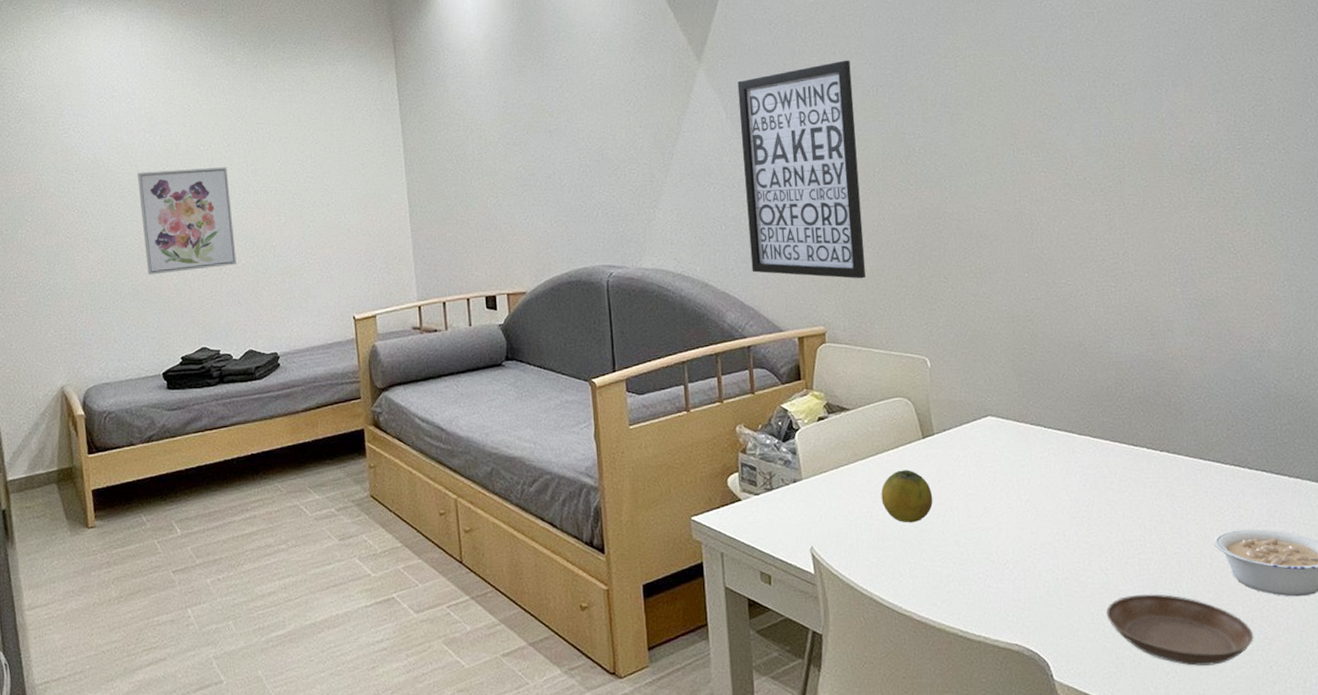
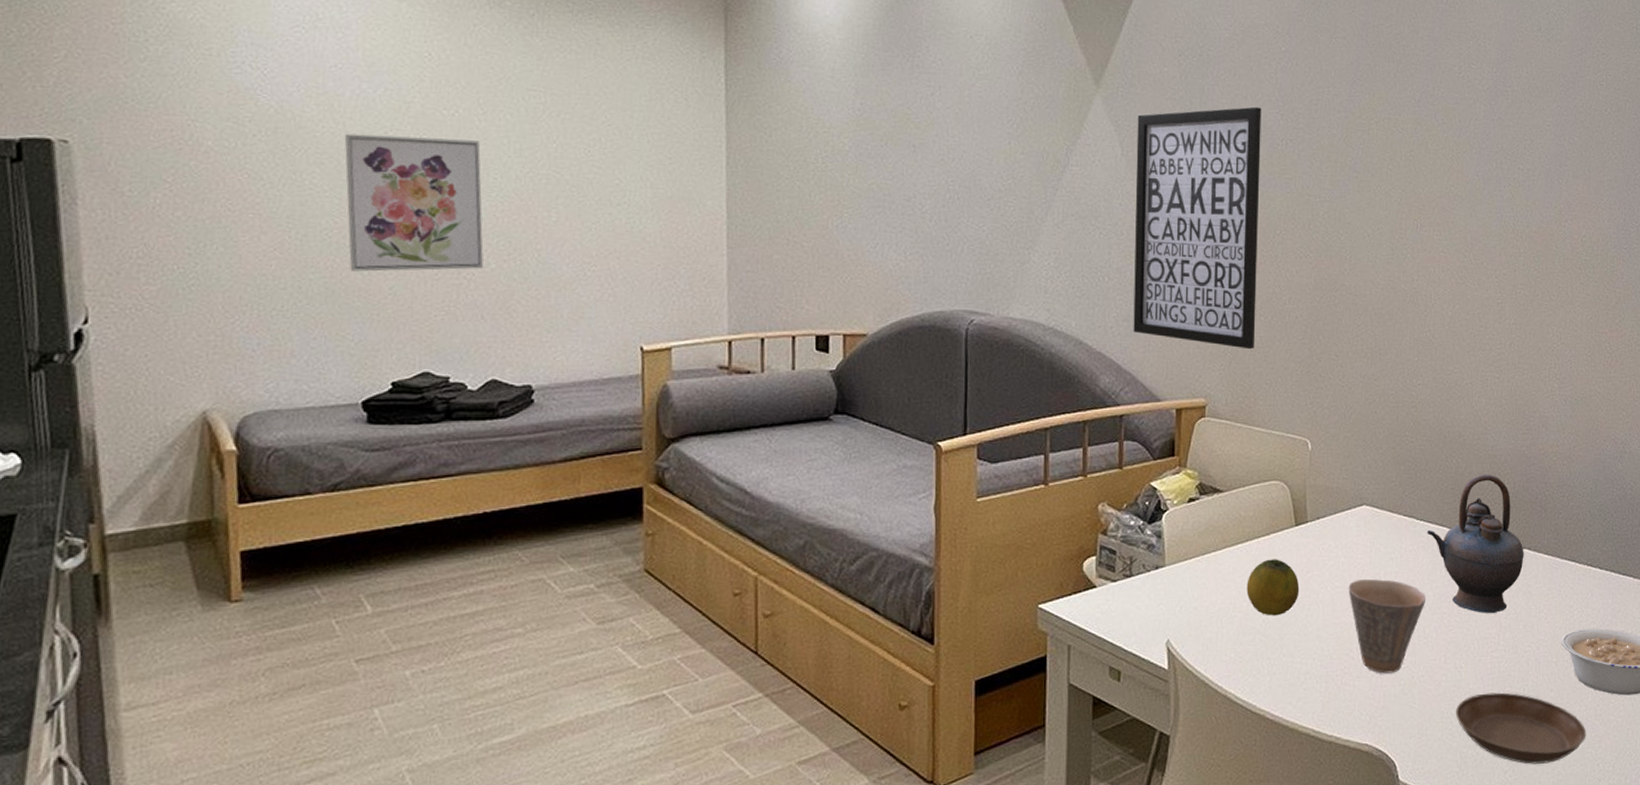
cup: none [981,486,1063,576] -> present [1348,579,1427,674]
teapot: none [1056,380,1163,516] -> present [1426,474,1524,613]

